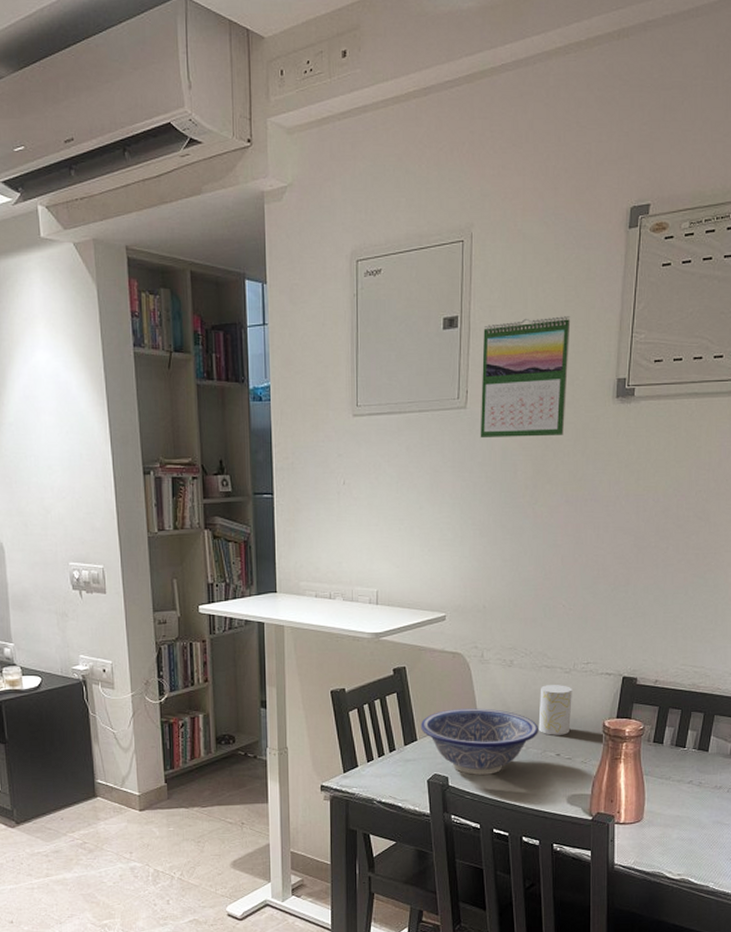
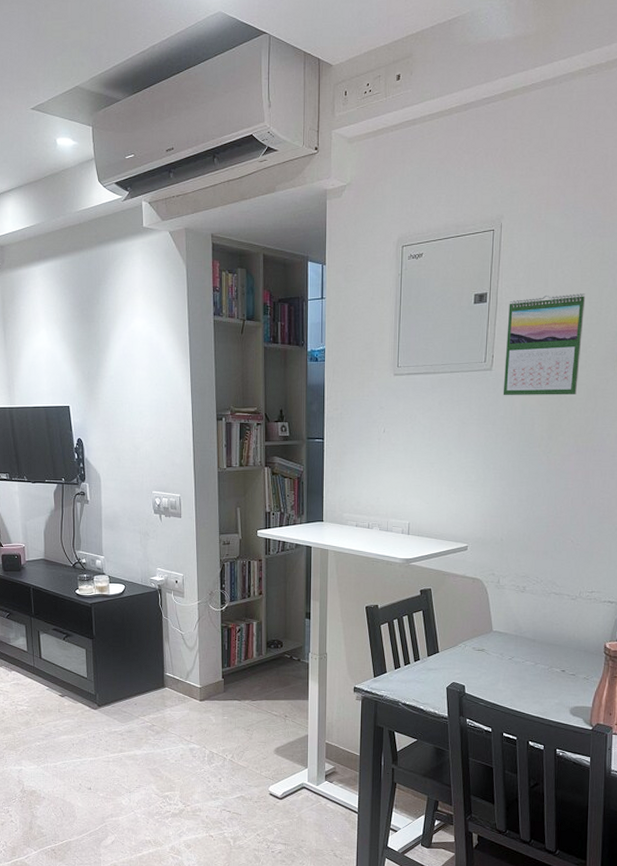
decorative bowl: present [420,708,538,775] -> none [442,627,546,685]
cup: present [538,685,572,735] -> none [546,609,578,654]

